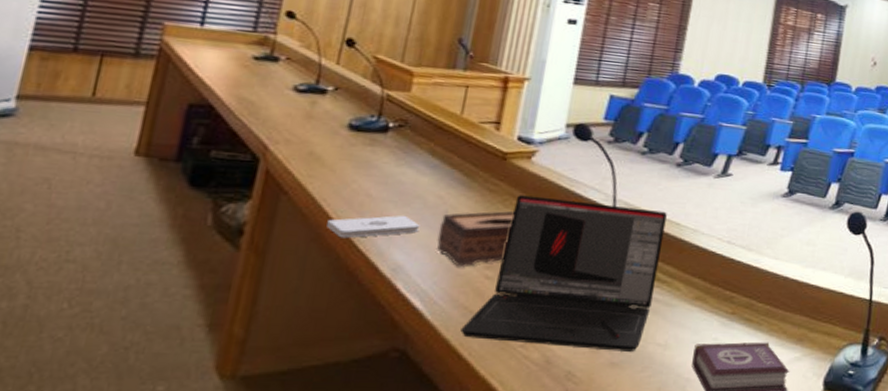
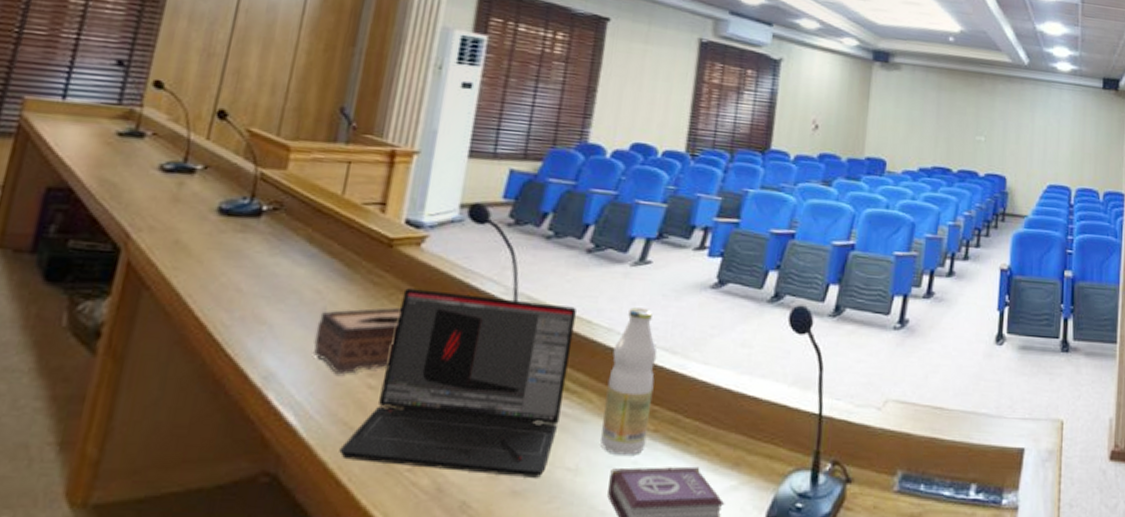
notepad: present [326,215,420,239] -> none [191,313,295,341]
bottle: none [685,212,736,333] -> present [599,307,658,455]

